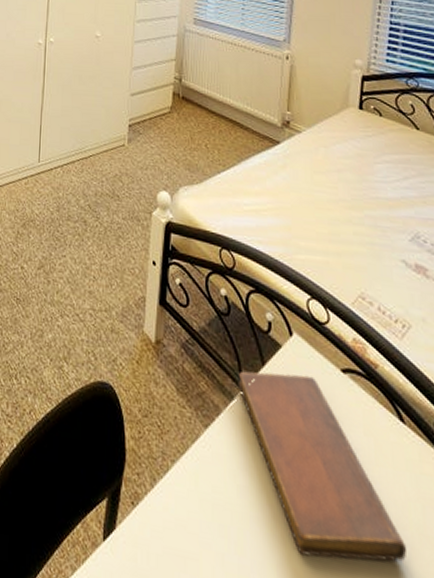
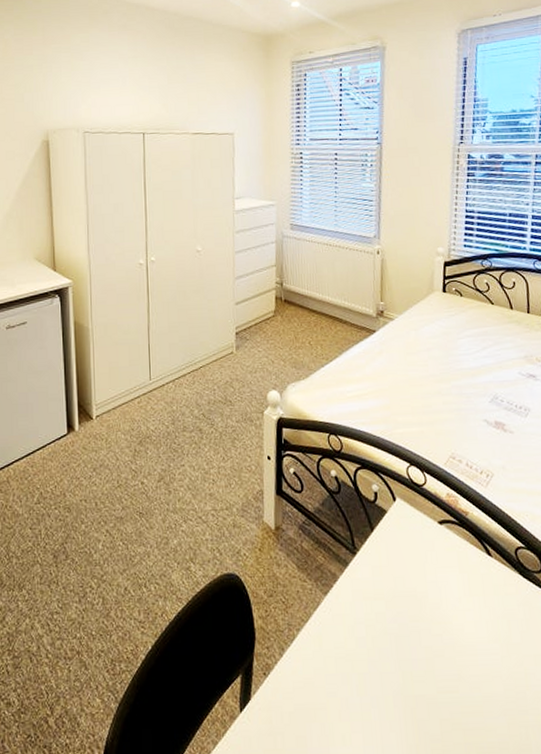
notebook: present [238,371,408,562] -> none [351,532,498,683]

